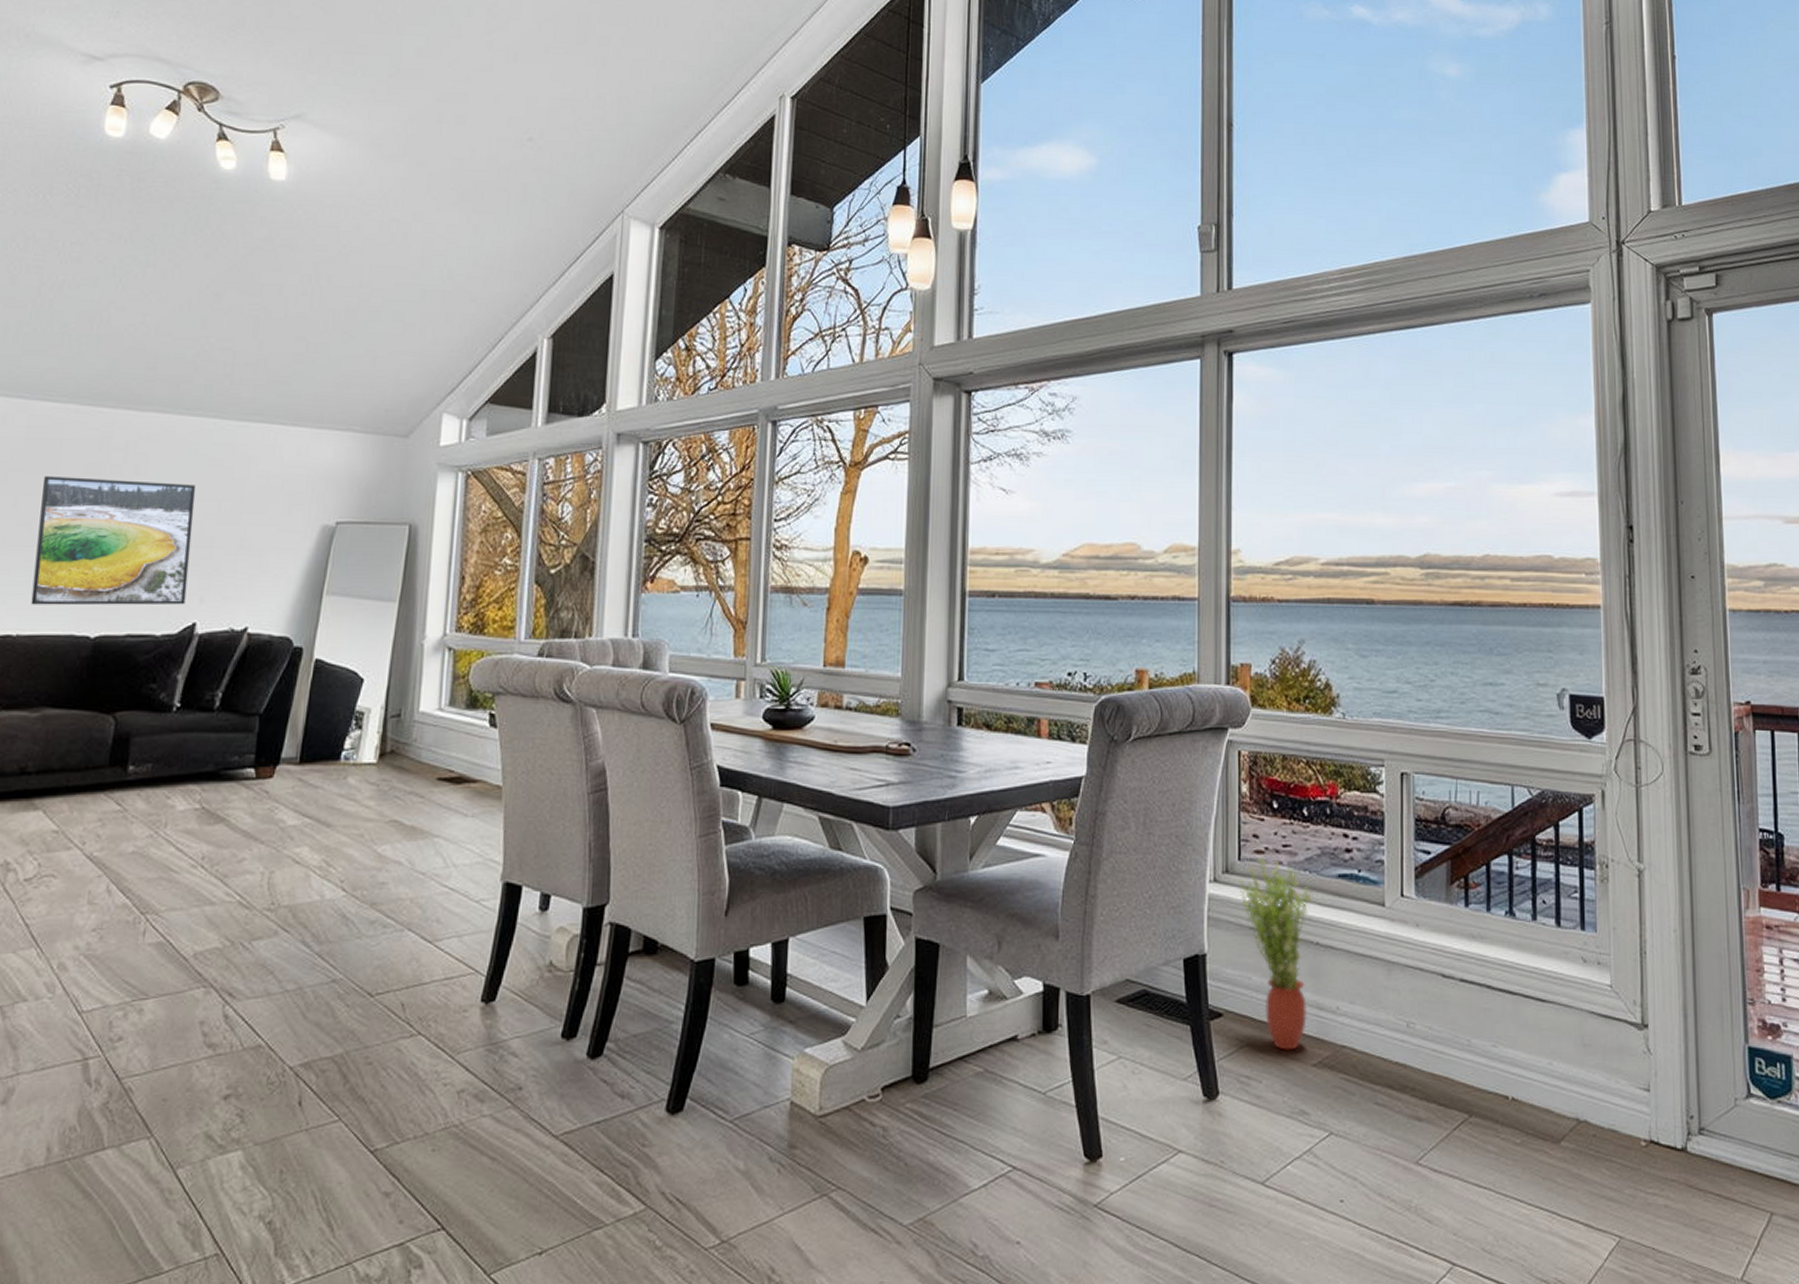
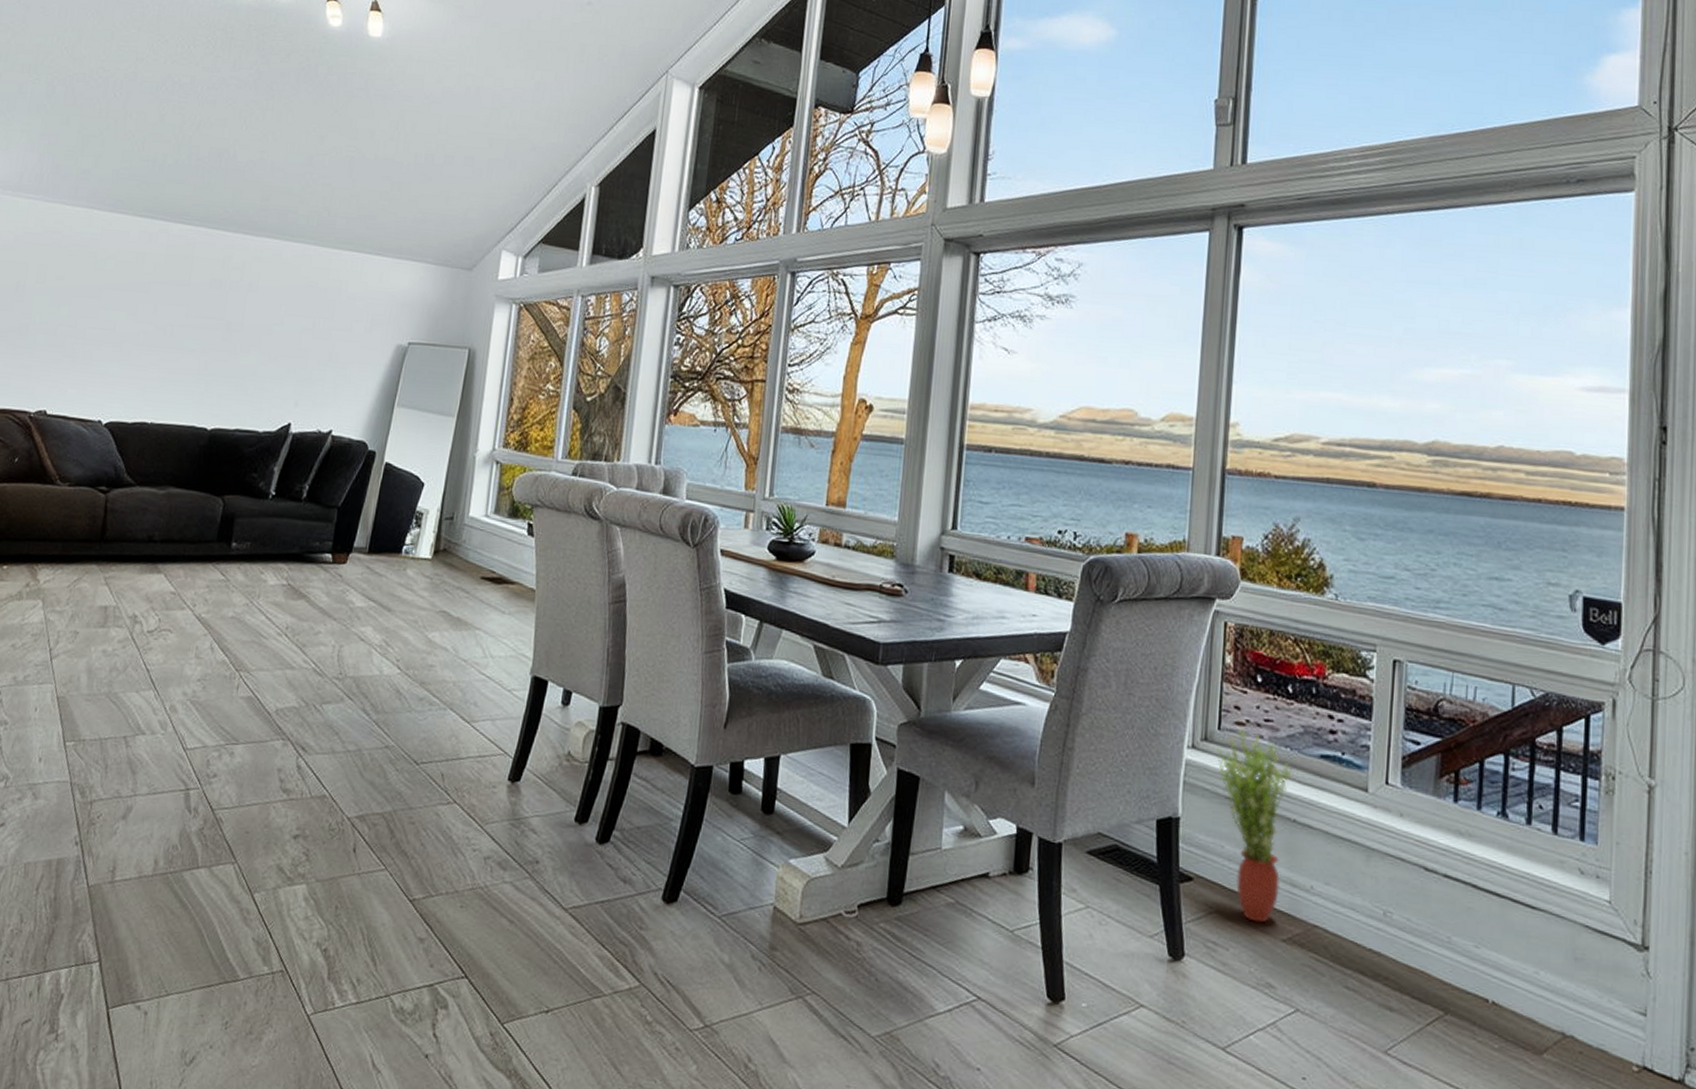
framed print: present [31,476,196,606] -> none [163,288,297,407]

